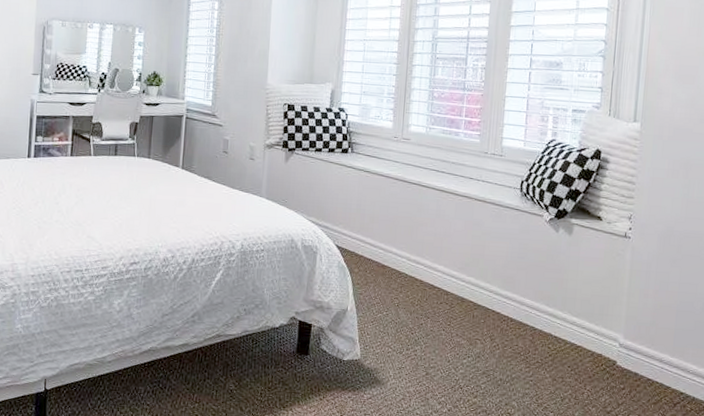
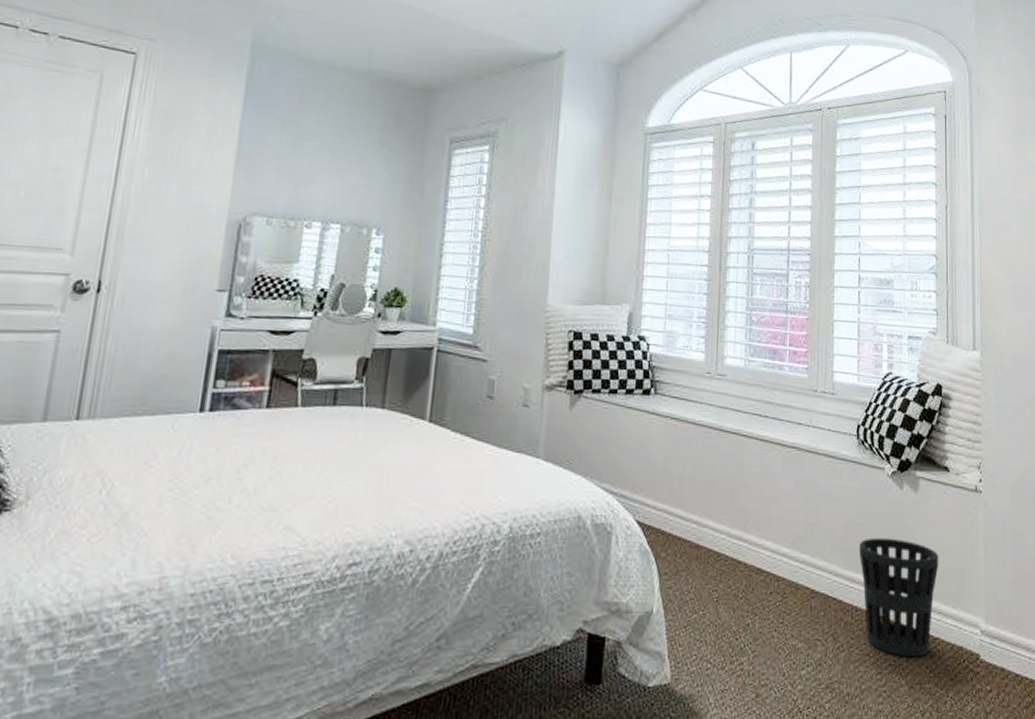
wastebasket: none [516,268,587,359] -> present [858,537,939,658]

